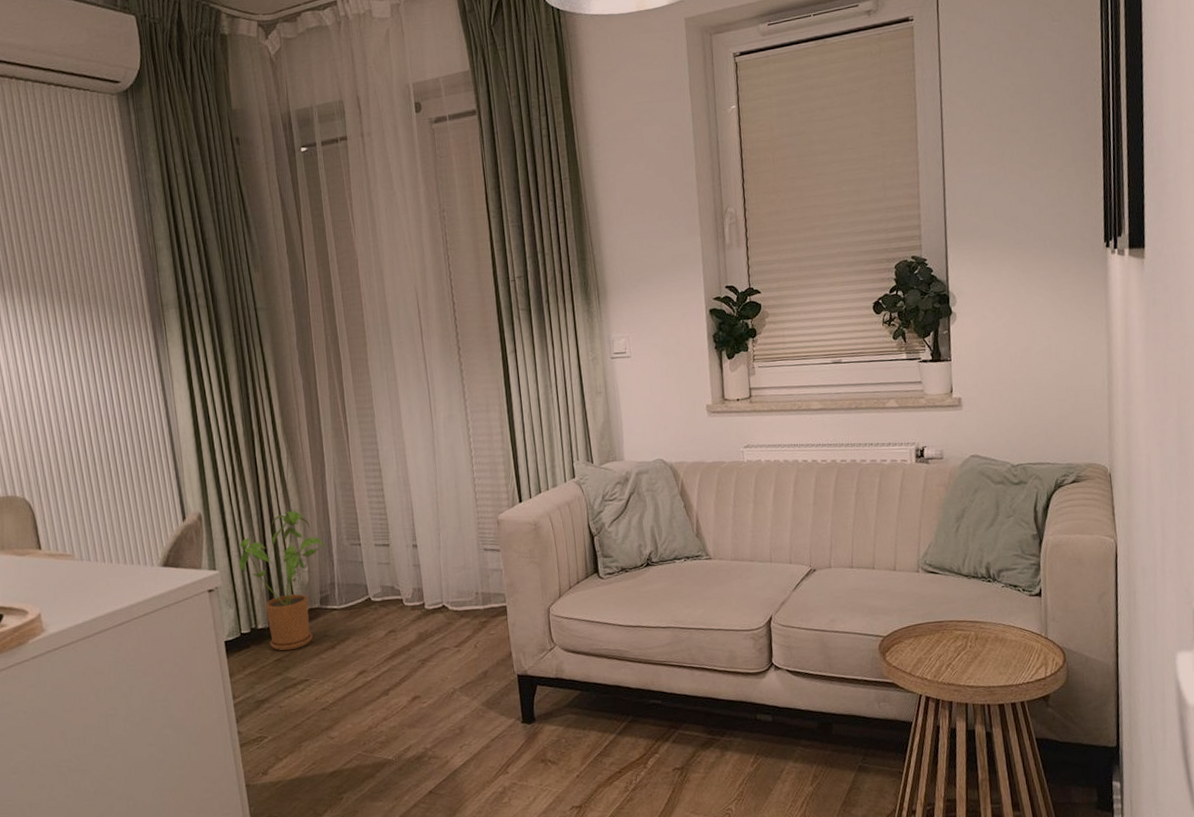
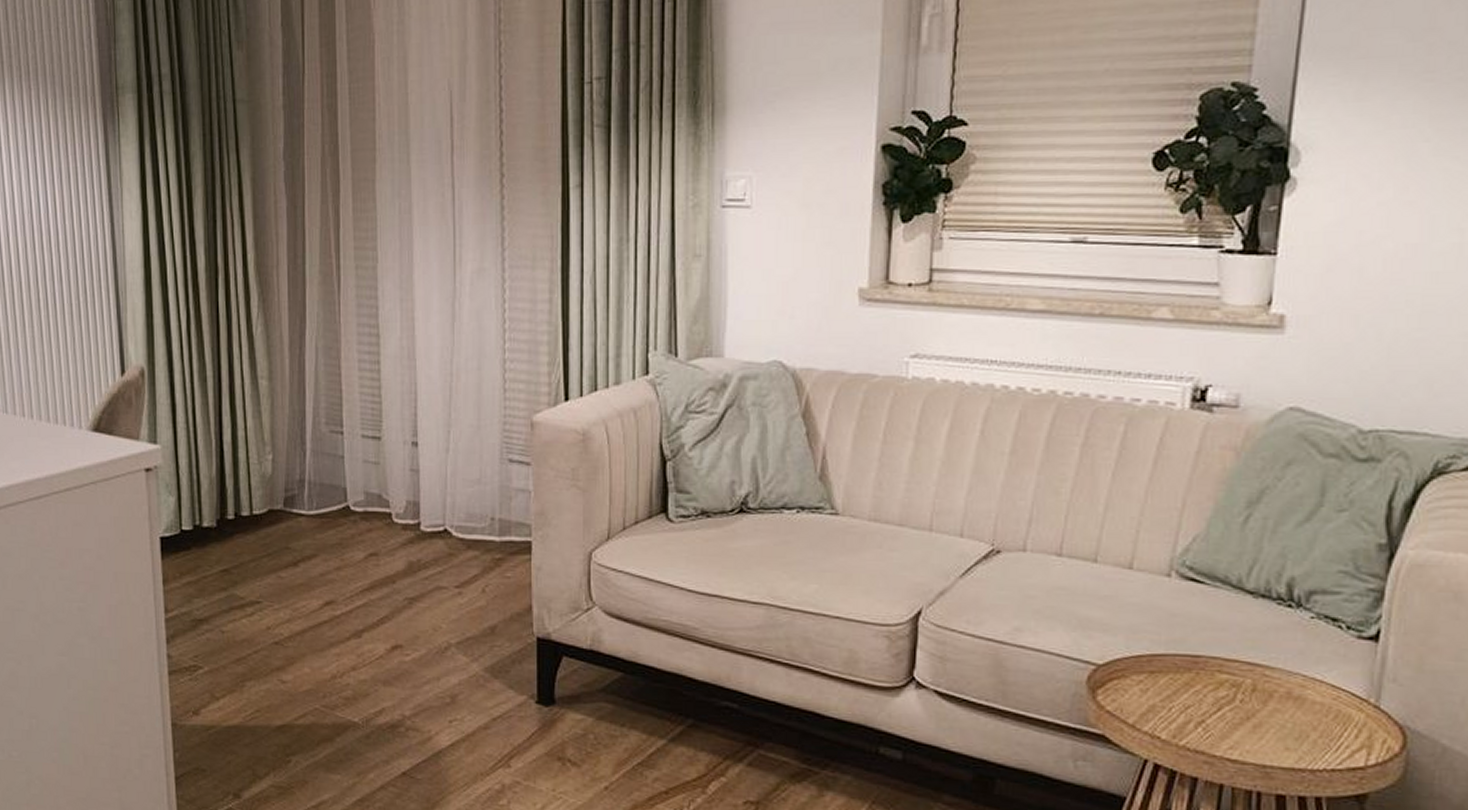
house plant: present [238,511,328,651] -> none [185,378,300,561]

